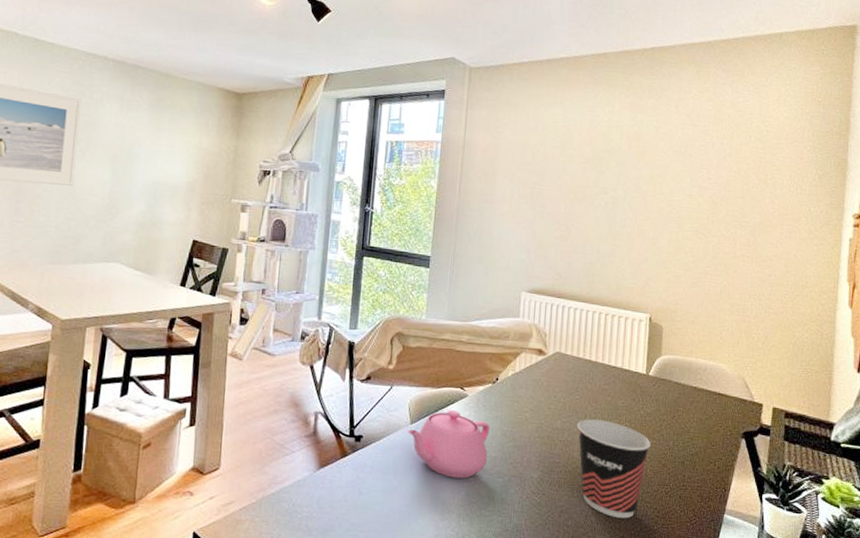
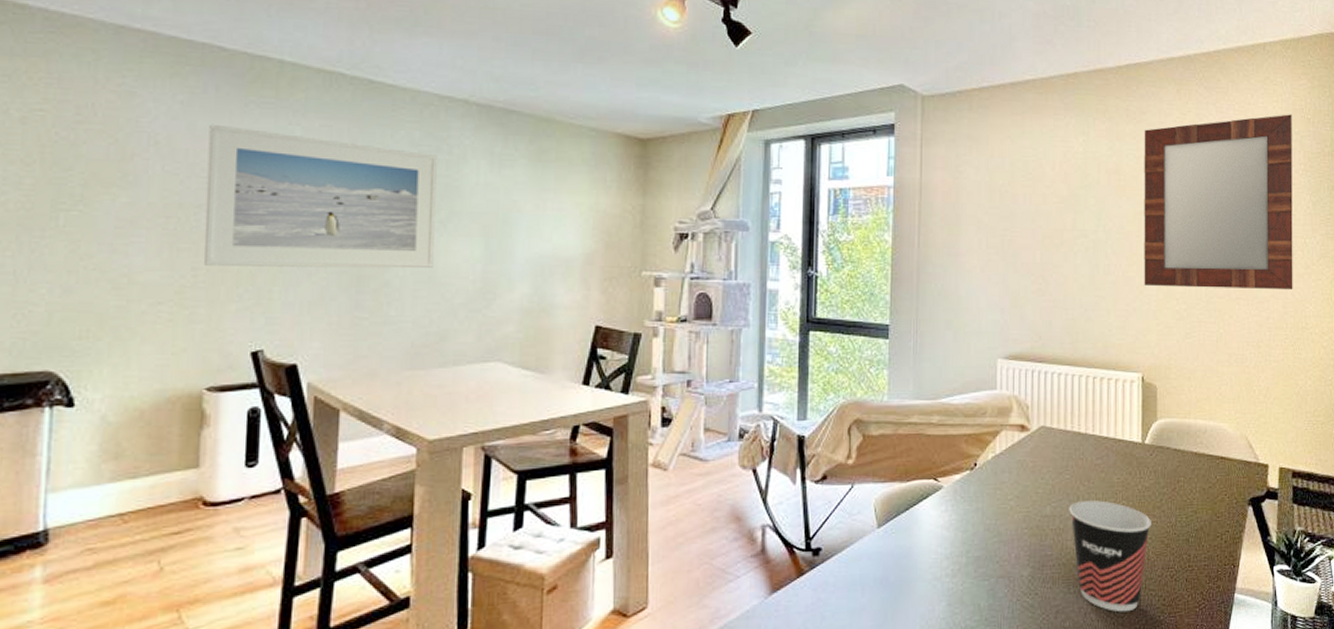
teapot: present [407,409,490,478] -> none [874,505,970,587]
home mirror: none [656,96,804,252] -> present [1144,114,1293,290]

